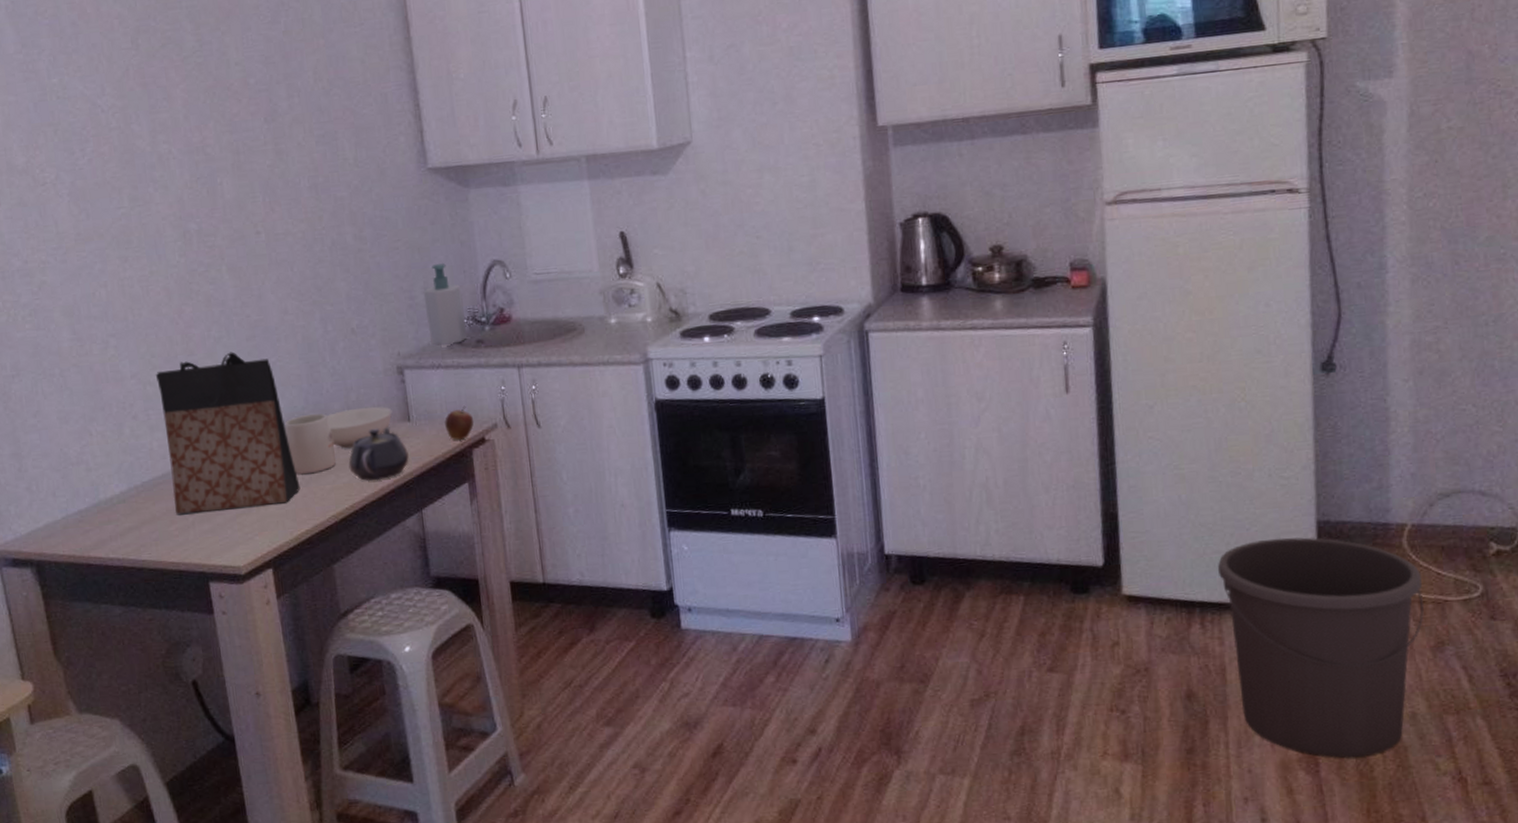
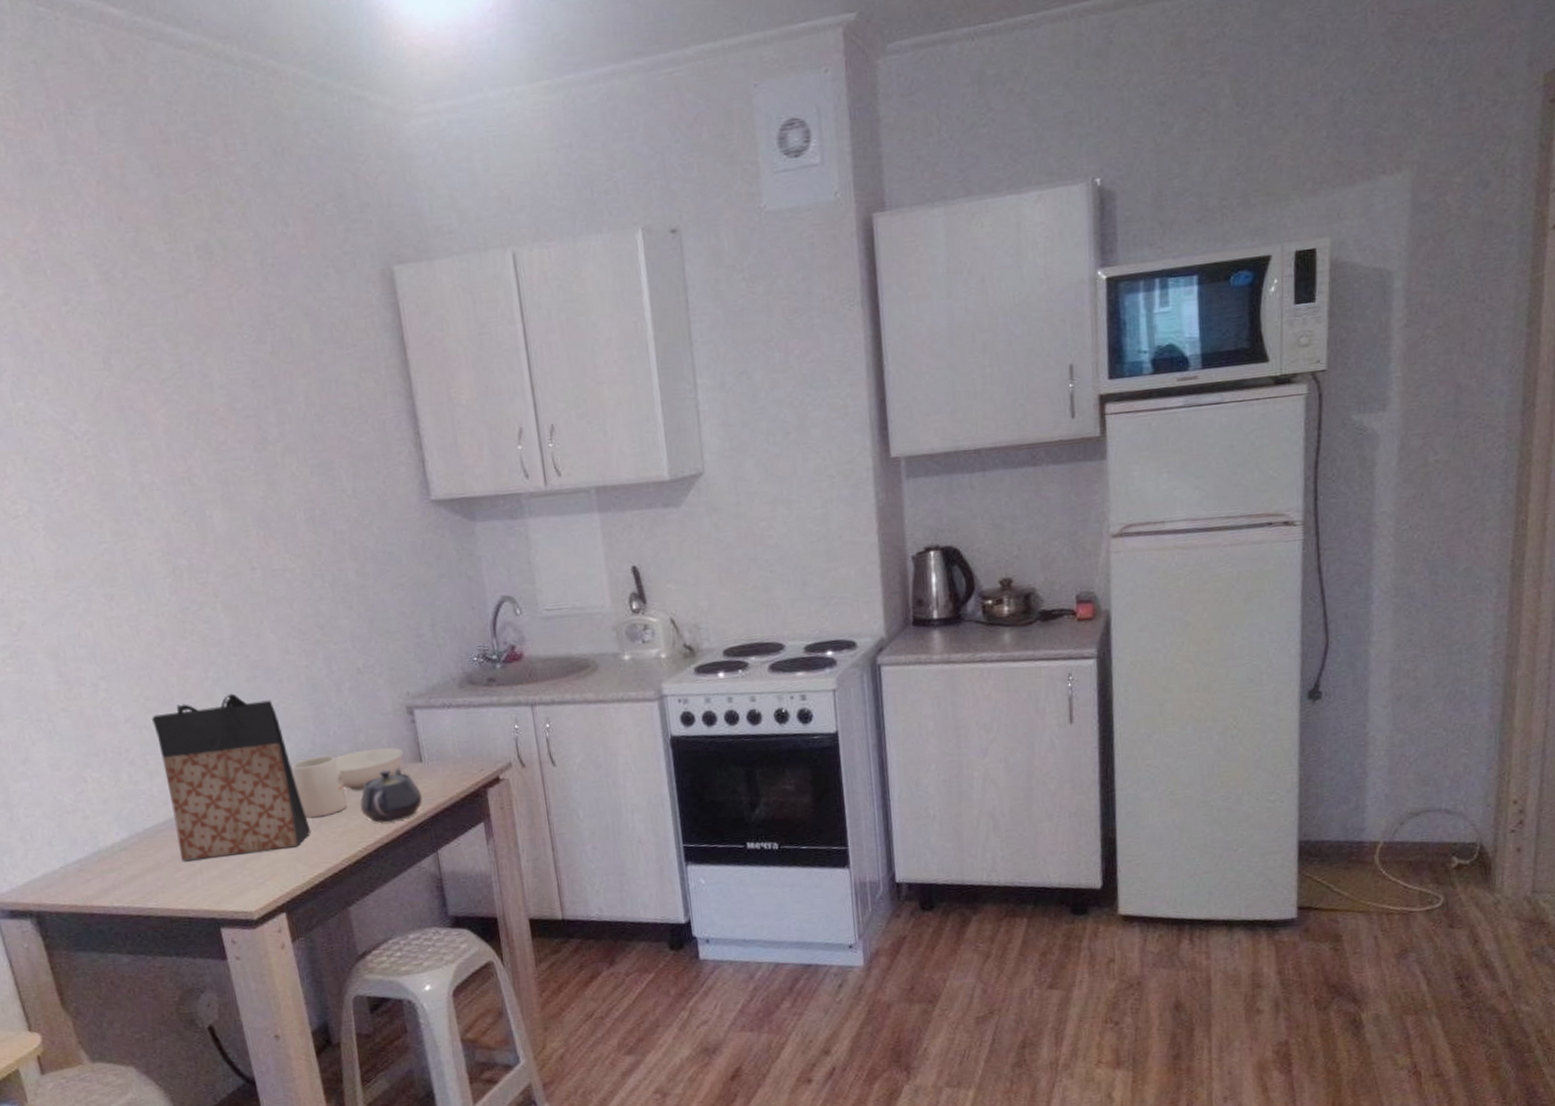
soap bottle: present [423,263,468,346] -> none [431,600,479,684]
fruit: present [445,405,474,440] -> none [458,745,488,780]
bucket: present [1217,537,1425,758] -> none [1206,856,1392,1058]

